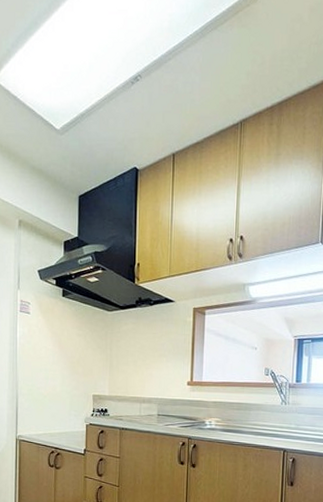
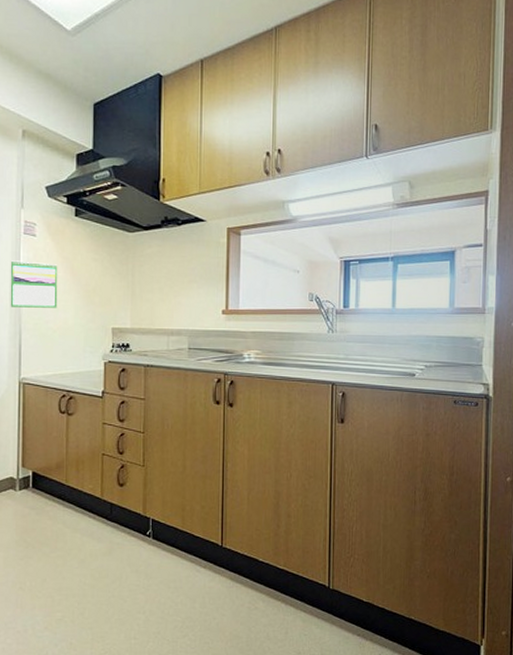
calendar: none [9,334,48,377] -> present [10,260,58,308]

